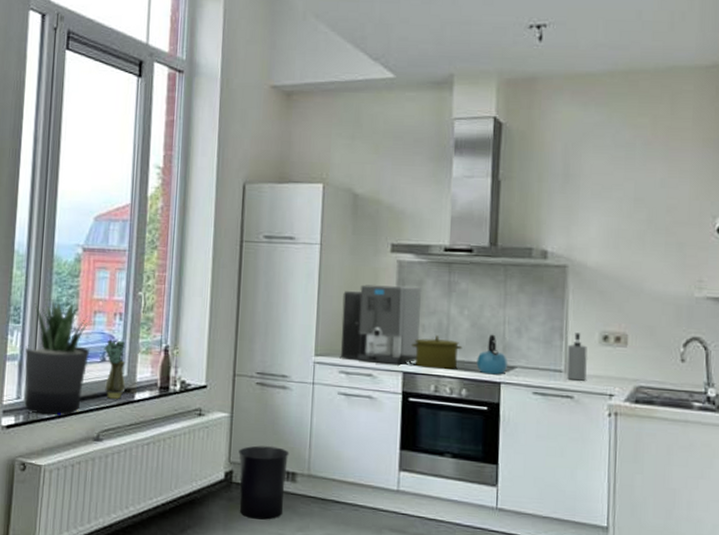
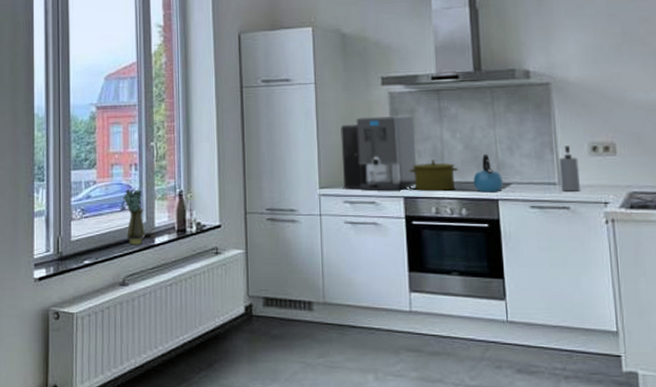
planter: present [24,294,90,416] -> none [51,152,111,265]
waste bin: present [239,445,289,520] -> none [256,278,304,349]

